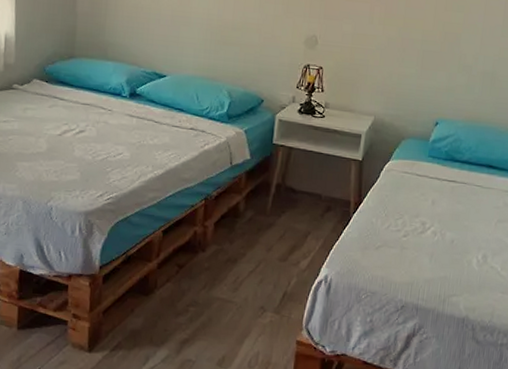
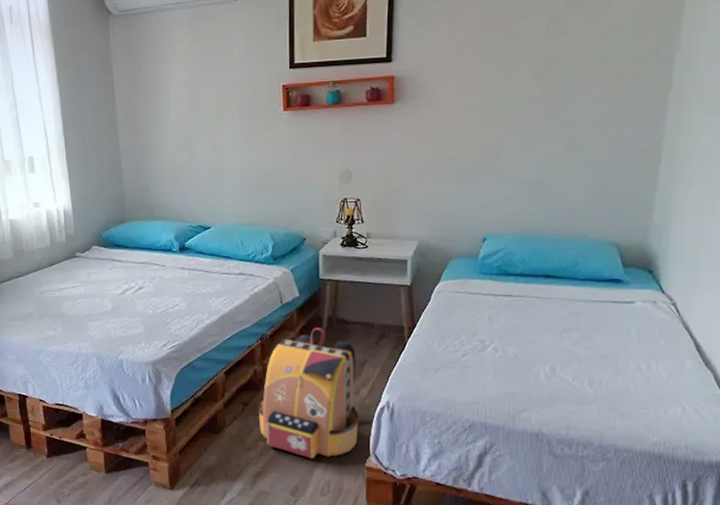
backpack: none [192,193,300,329] -> present [259,328,358,459]

